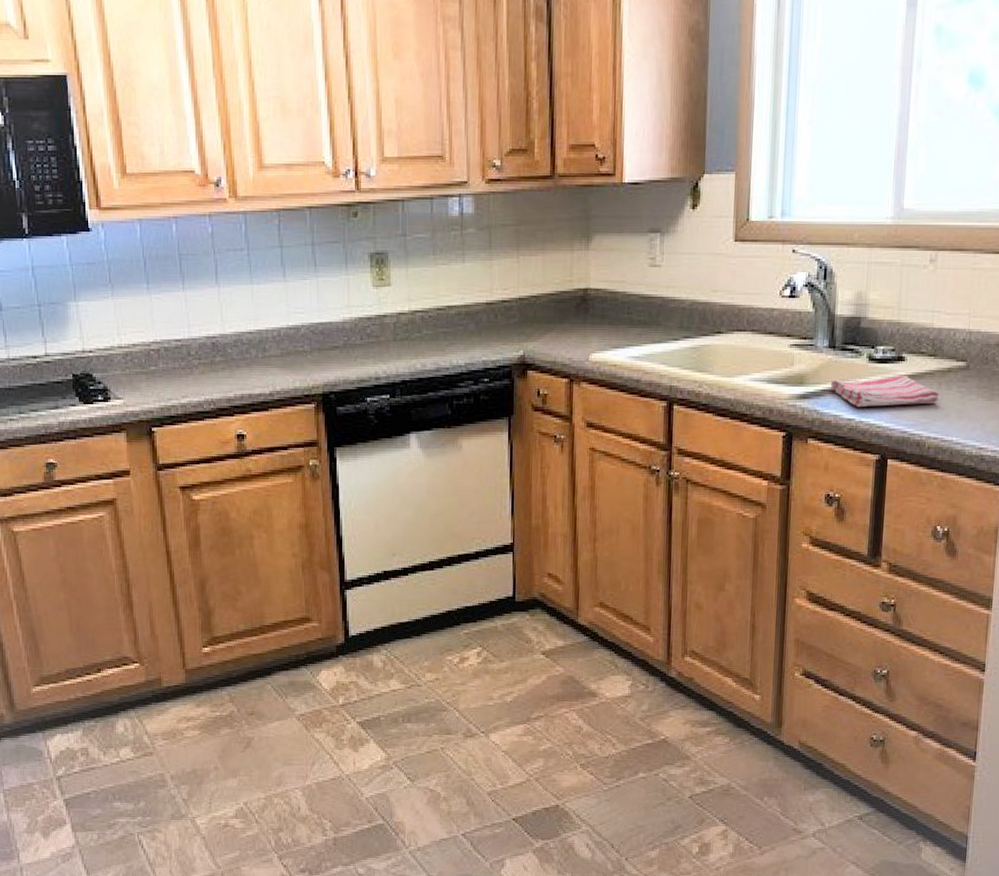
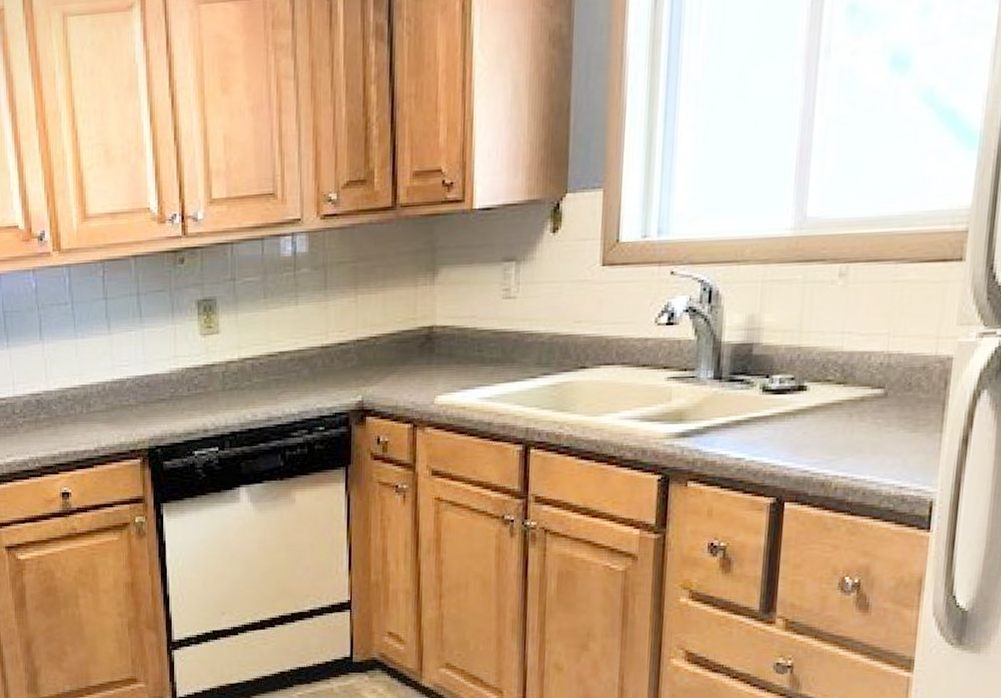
dish towel: present [830,376,940,408] -> none [715,407,850,445]

